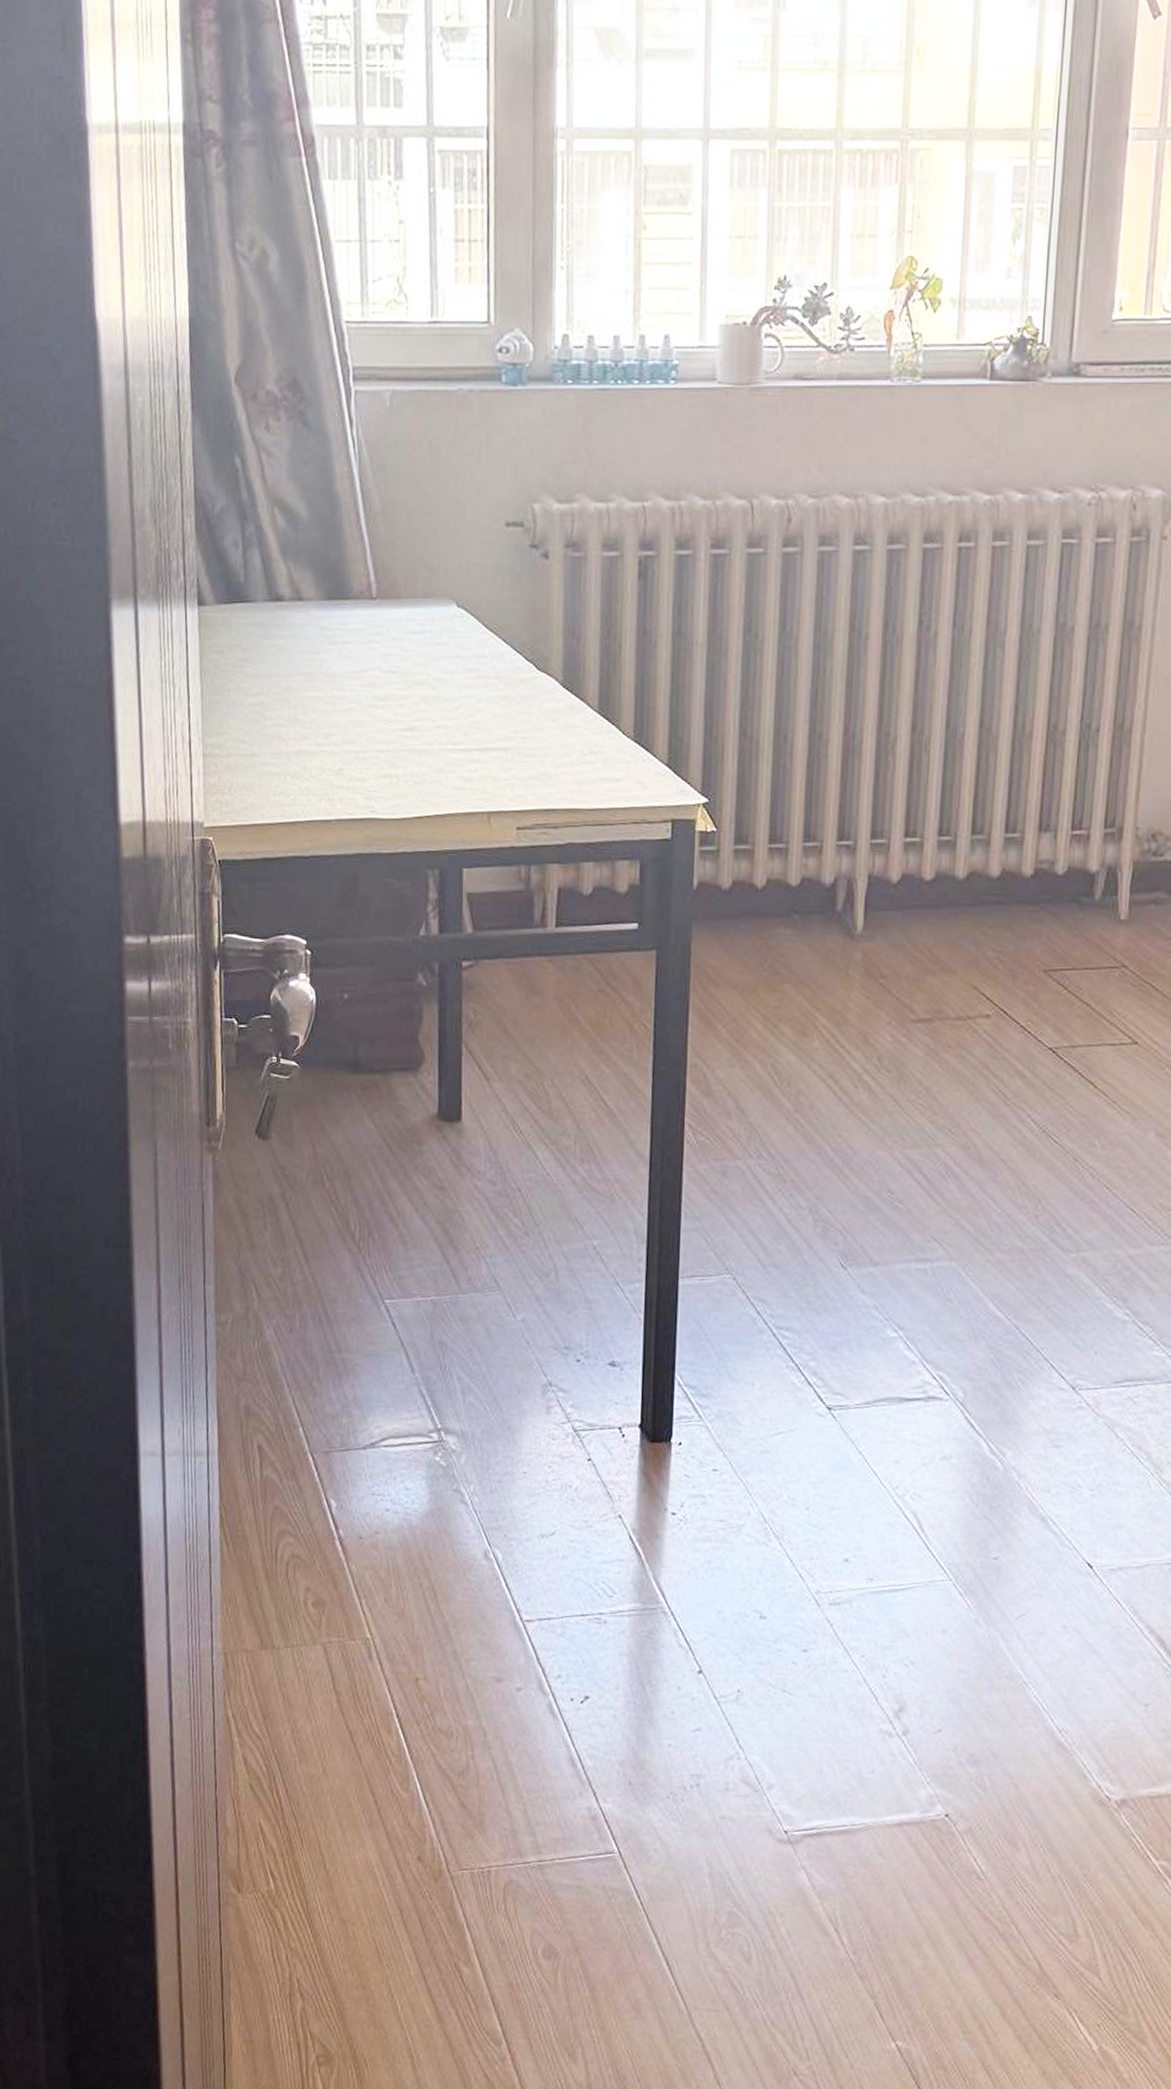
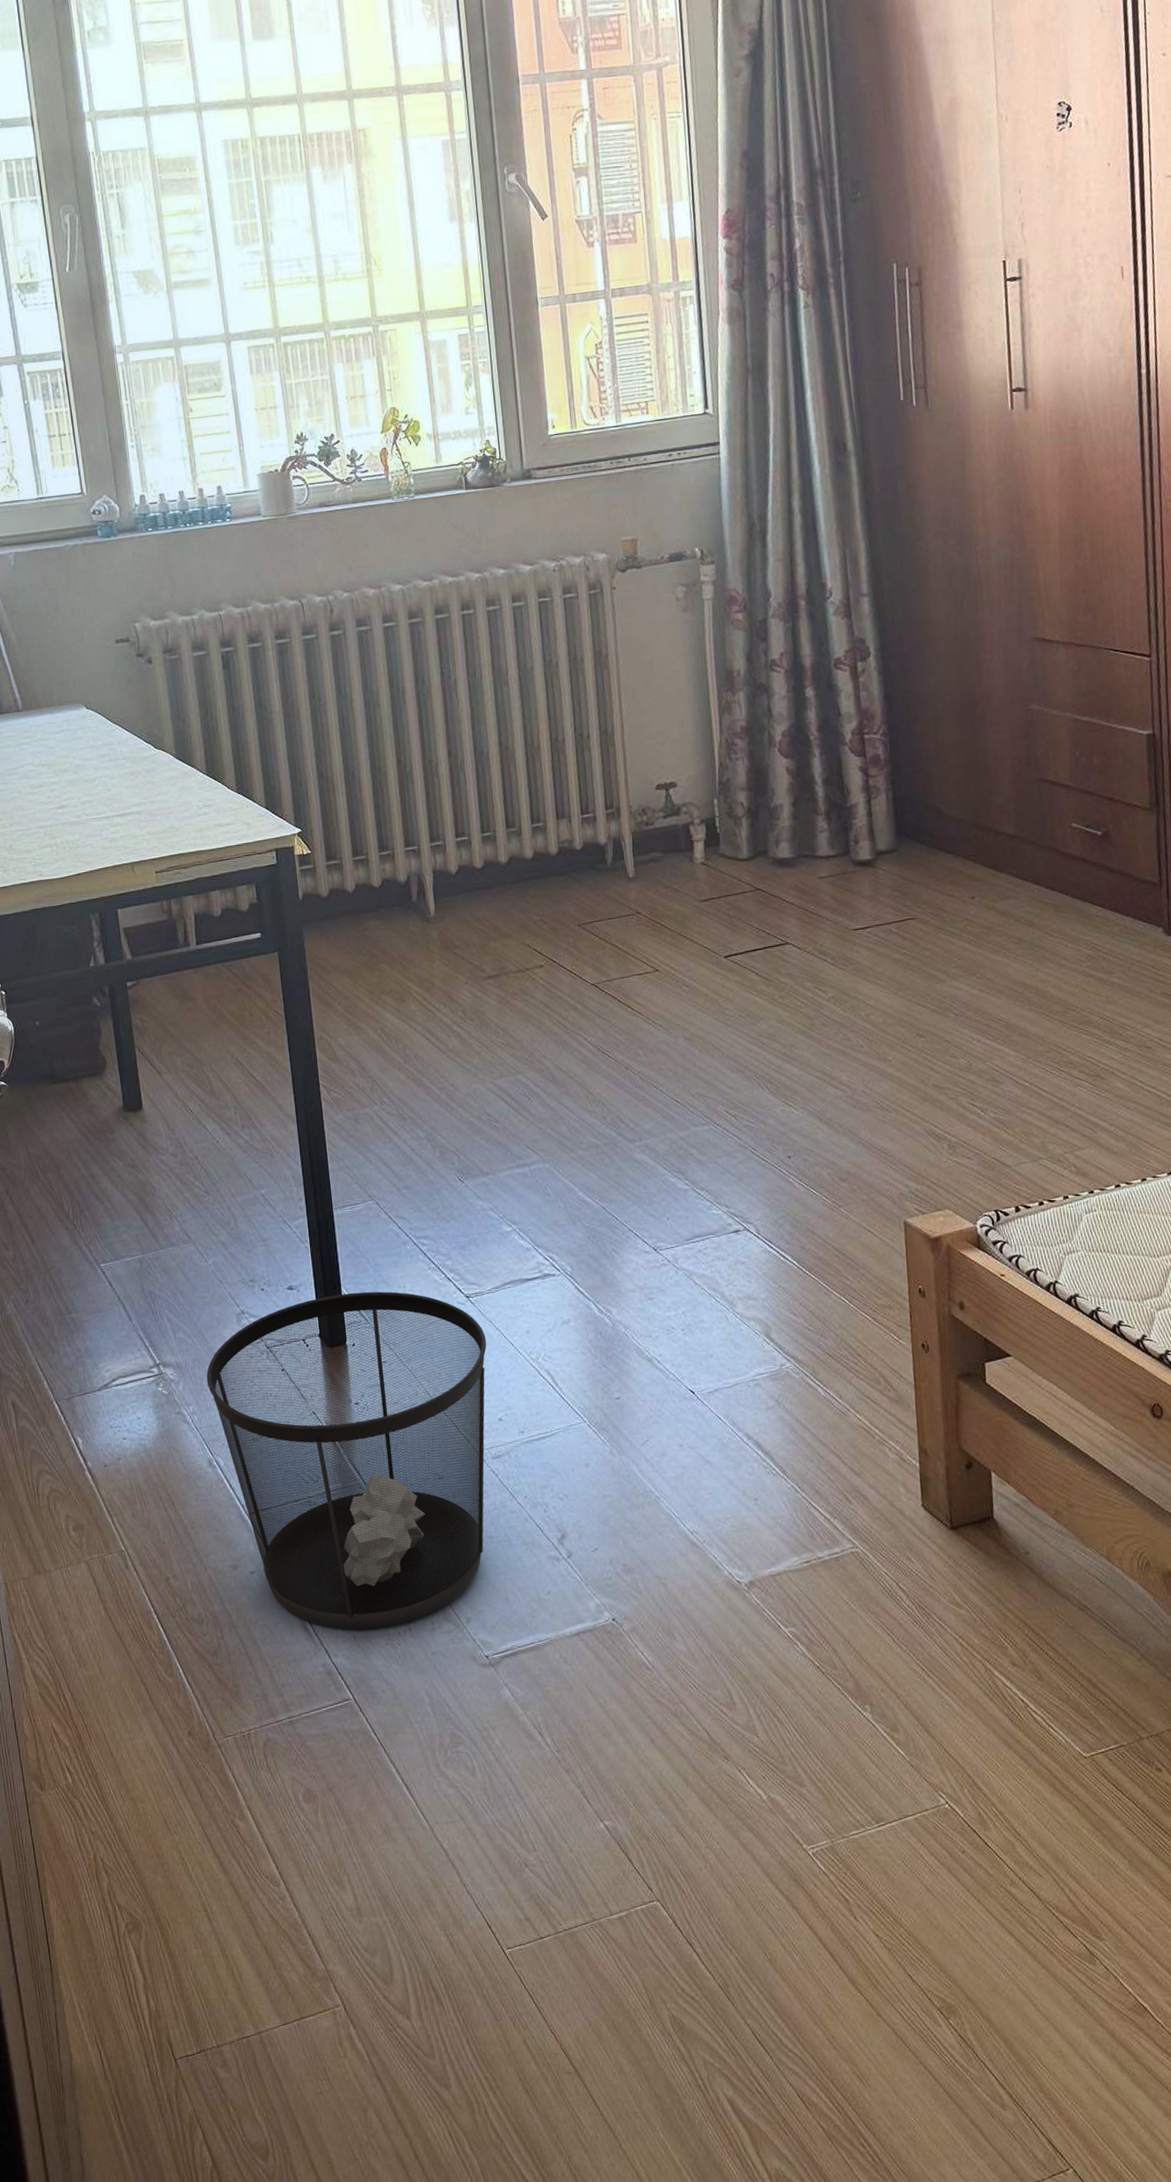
waste bin: none [495,1380,844,1778] -> present [206,1291,487,1630]

